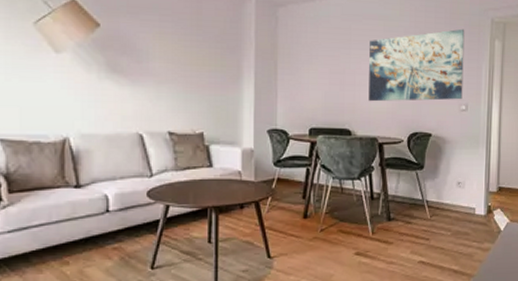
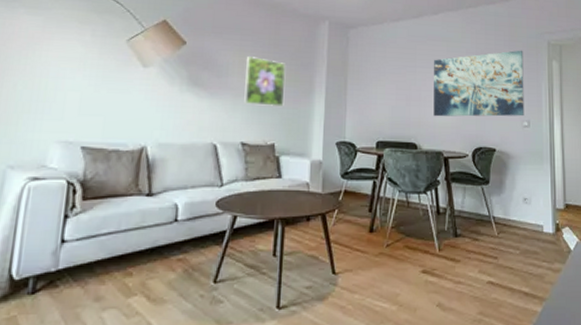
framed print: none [167,39,211,93] -> present [244,56,286,107]

